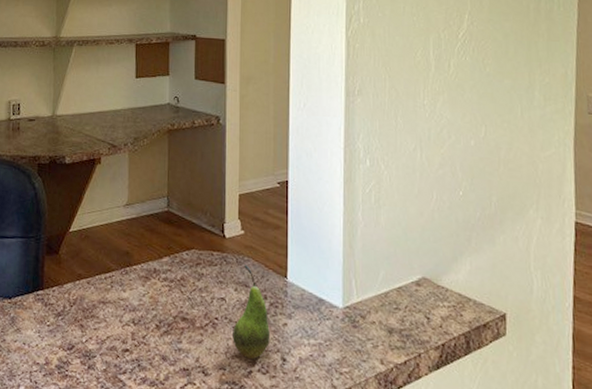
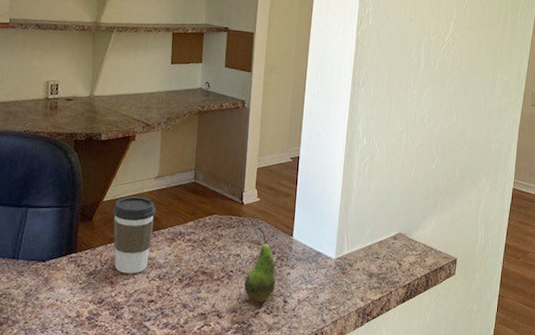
coffee cup: none [79,226,127,317] -> present [112,196,157,274]

